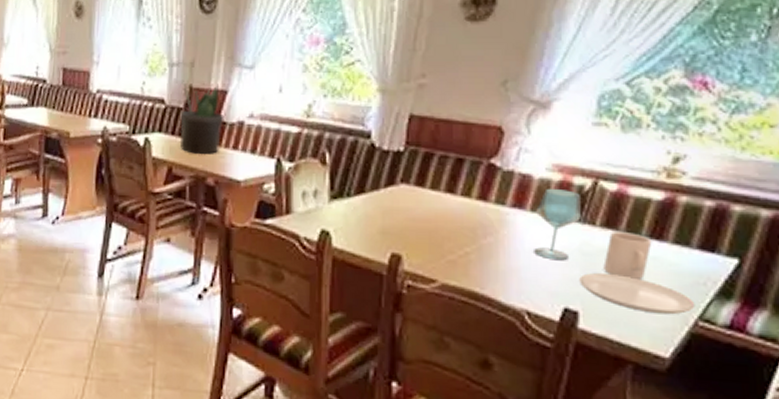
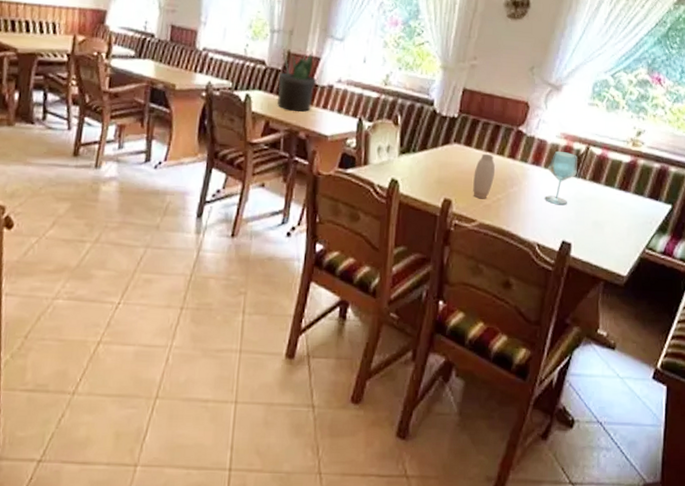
vase: none [430,195,460,254] -> present [473,153,496,199]
plate: present [579,273,696,315] -> none [573,215,644,245]
cup: present [603,232,652,279] -> none [589,184,621,219]

